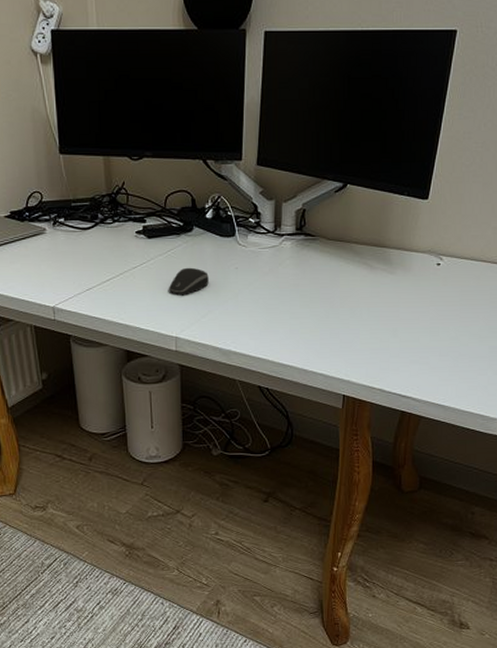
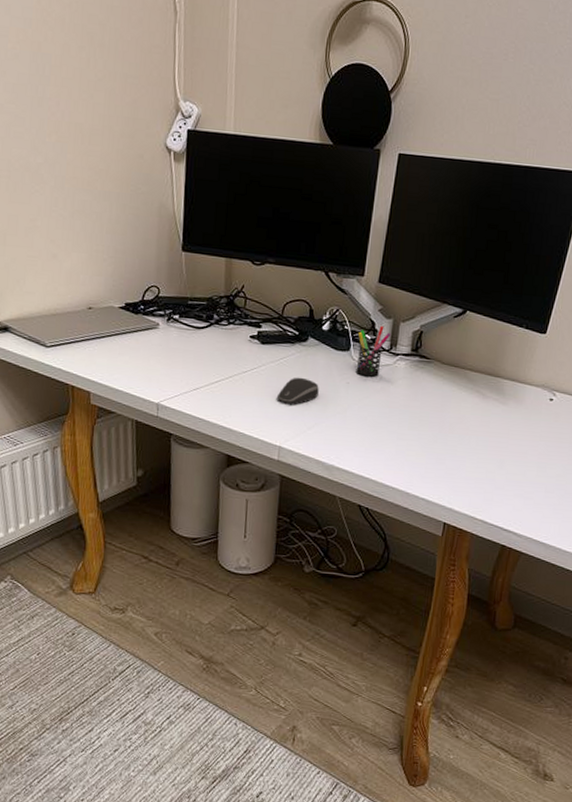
pen holder: none [242,207,275,260] -> present [356,325,391,377]

